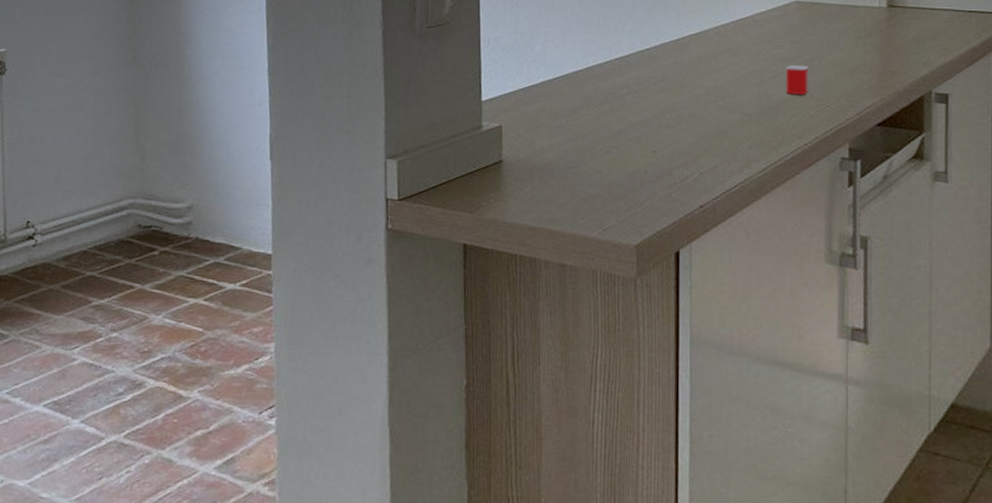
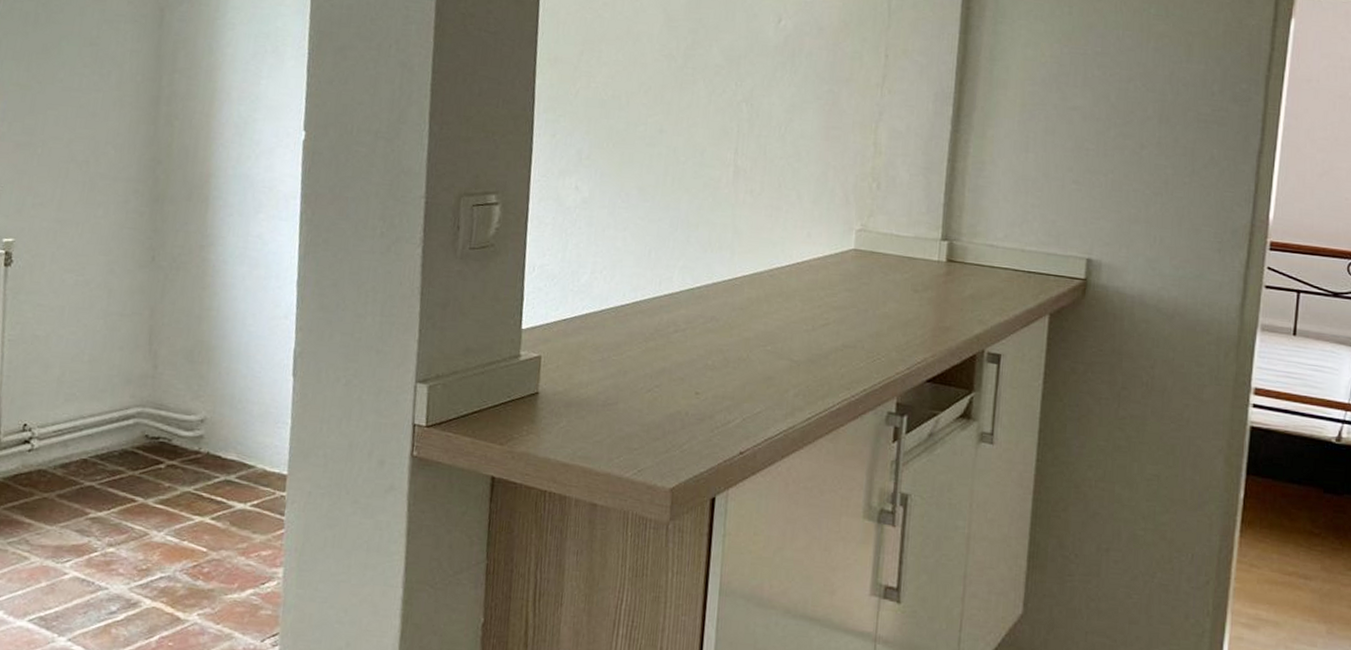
mug: present [785,65,809,95] -> none [837,314,863,345]

